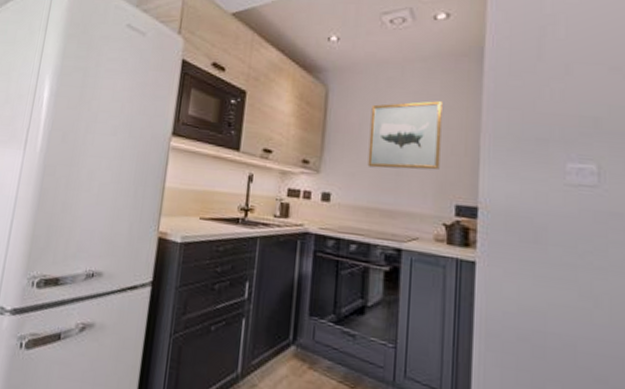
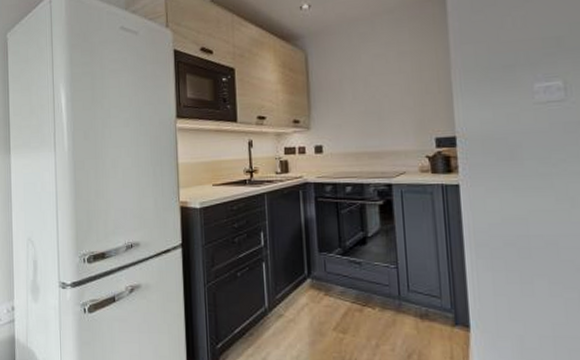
wall art: present [367,101,443,170] -> none [348,47,417,117]

